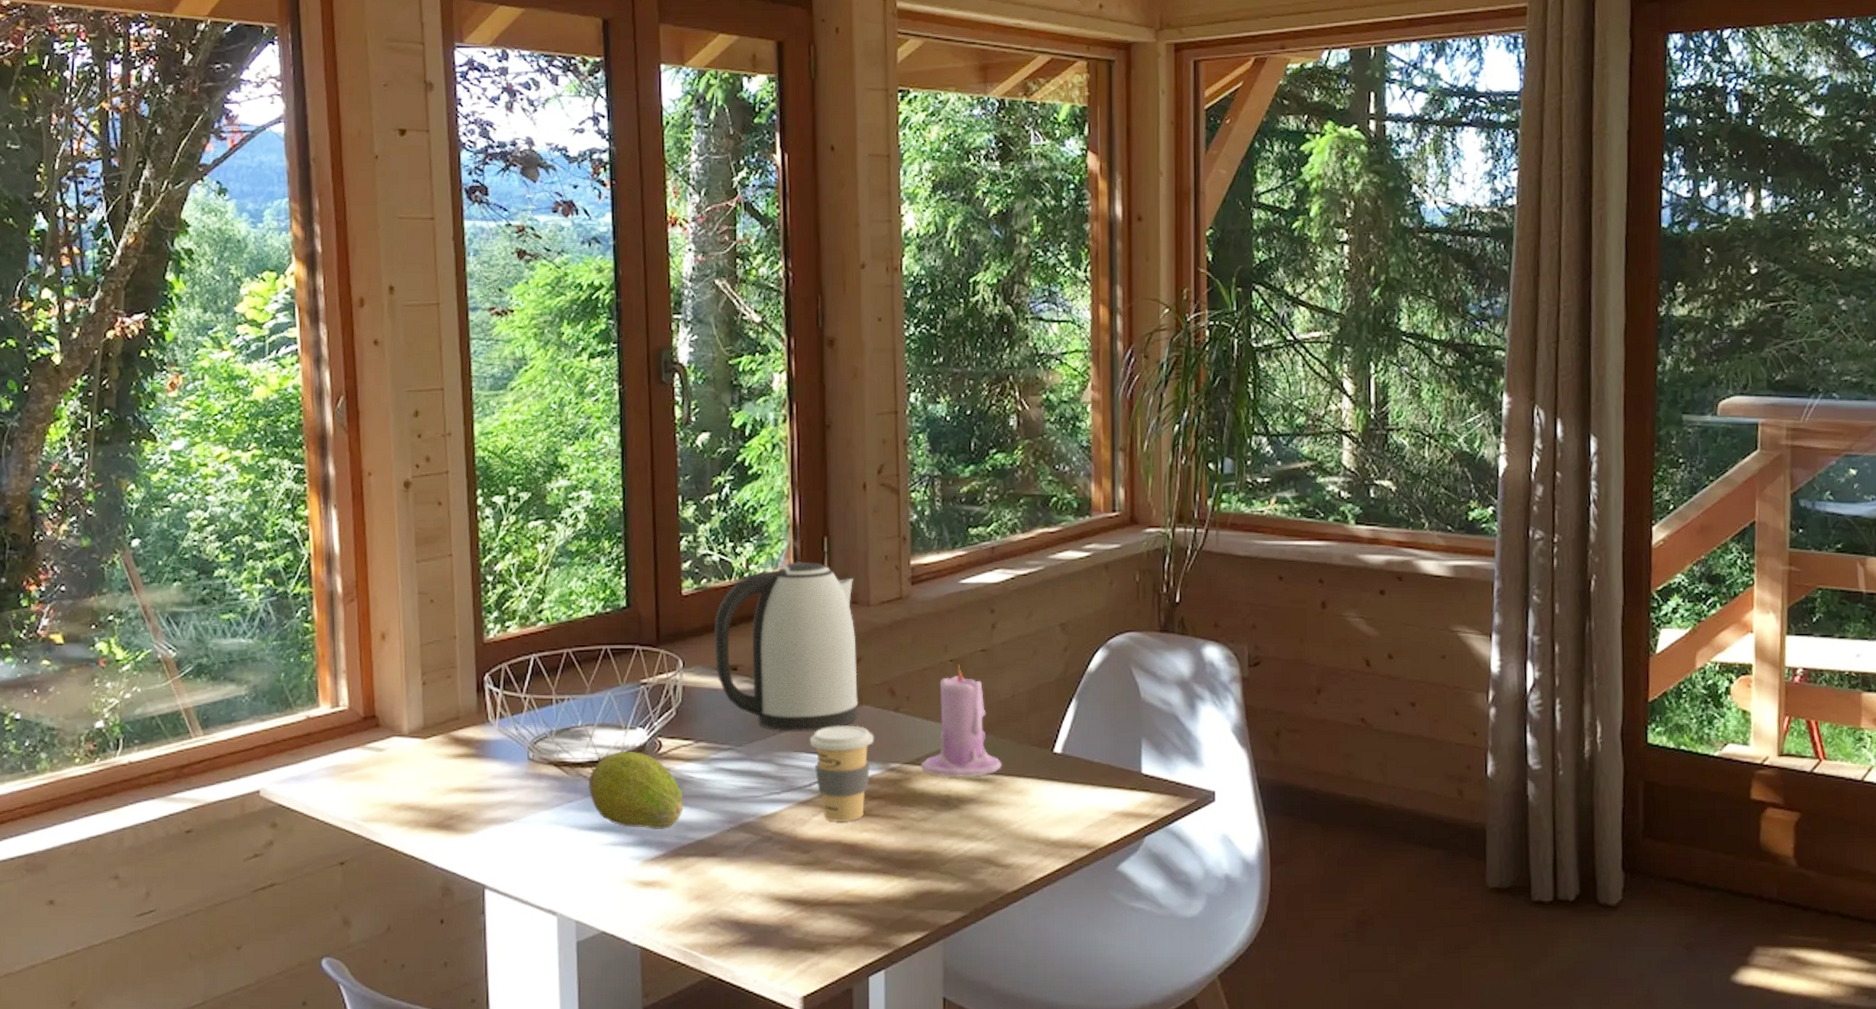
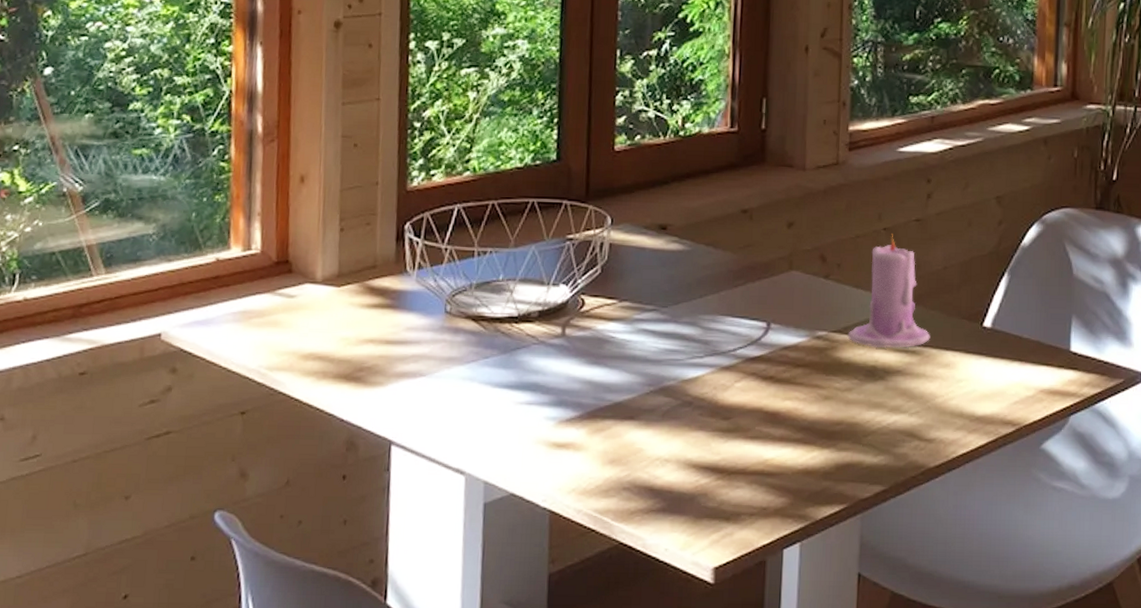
fruit: present [588,751,683,829] -> none [505,307,604,390]
kettle: present [714,561,859,731] -> none [644,122,790,295]
coffee cup: present [810,725,874,823] -> none [736,290,802,390]

